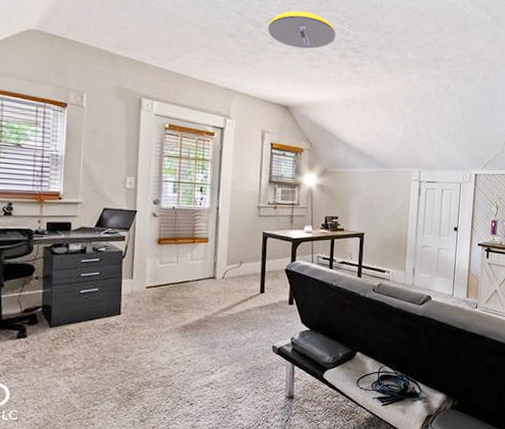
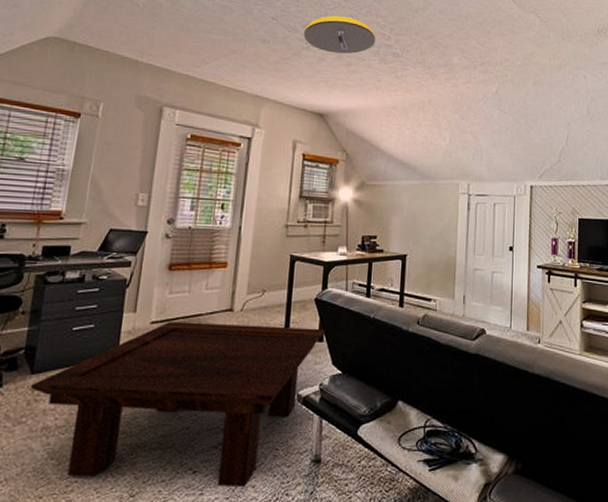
coffee table: none [50,286,295,416] -> present [30,321,325,488]

